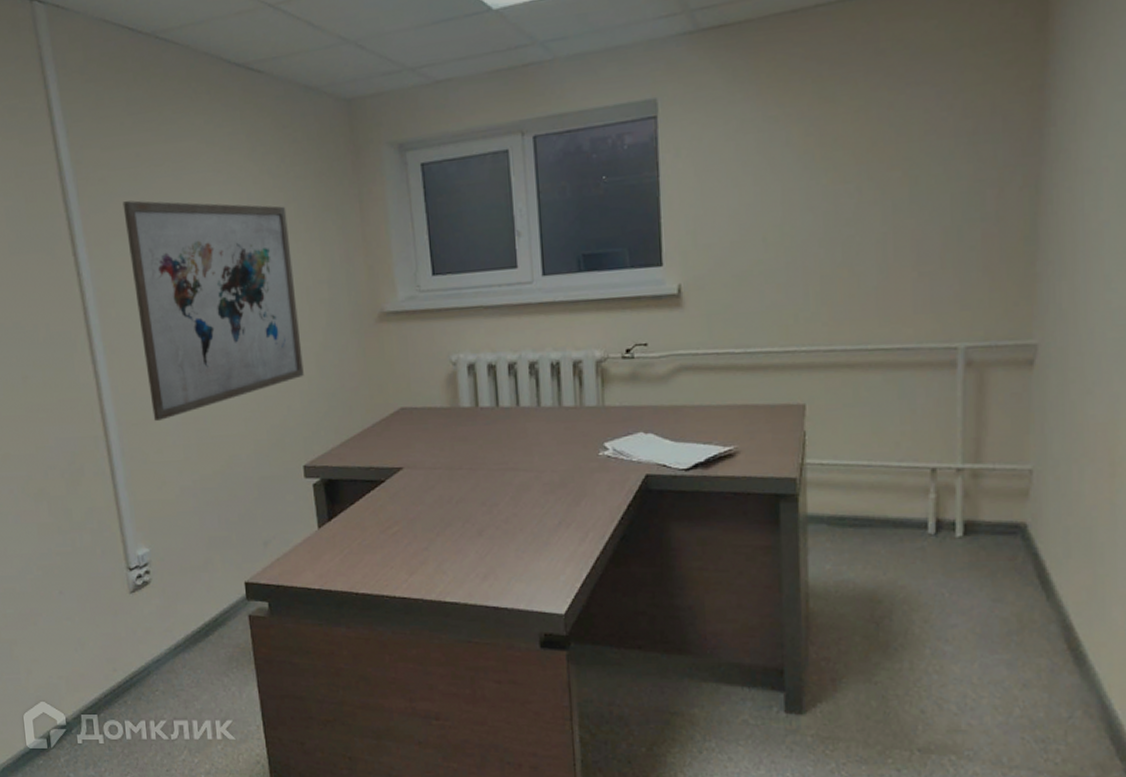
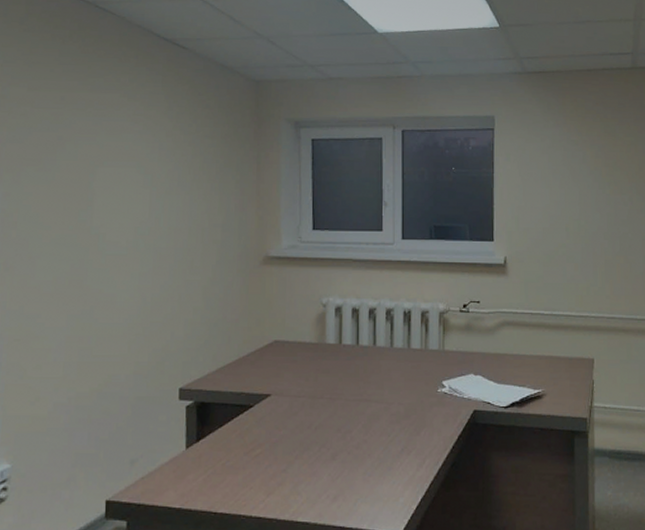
wall art: present [122,200,304,422] -> none [37,136,193,339]

